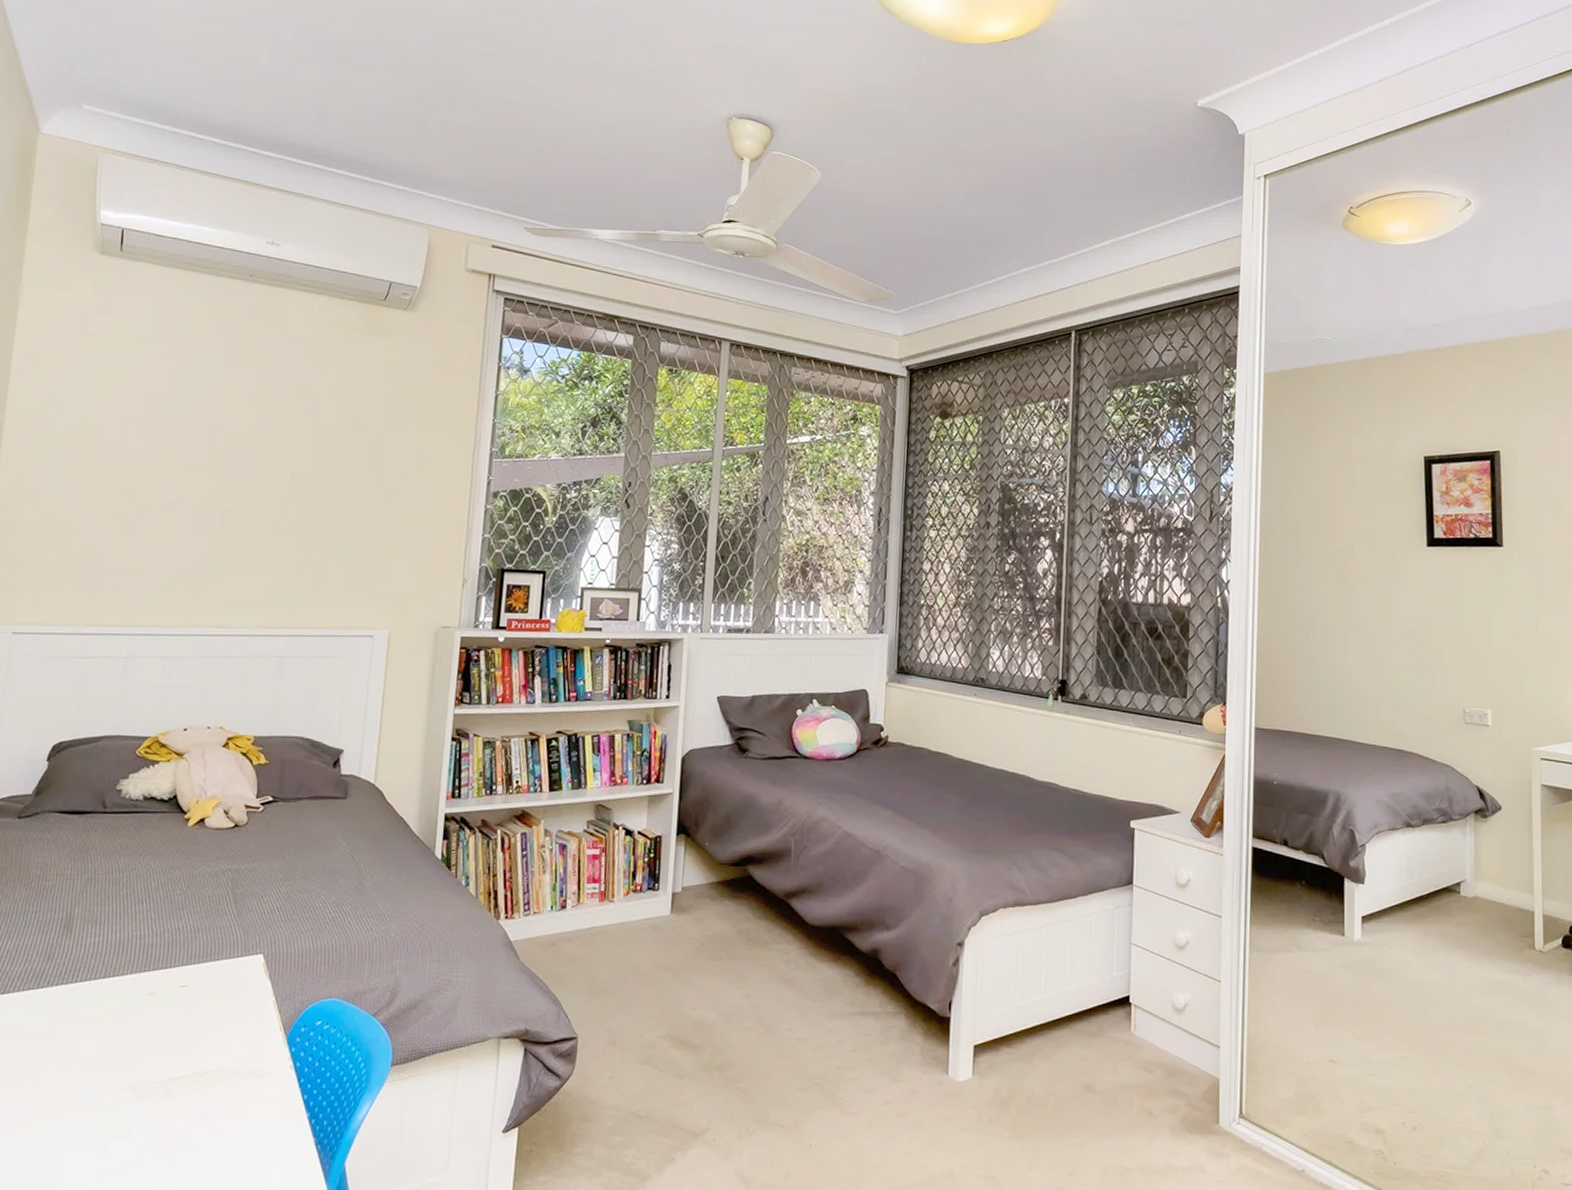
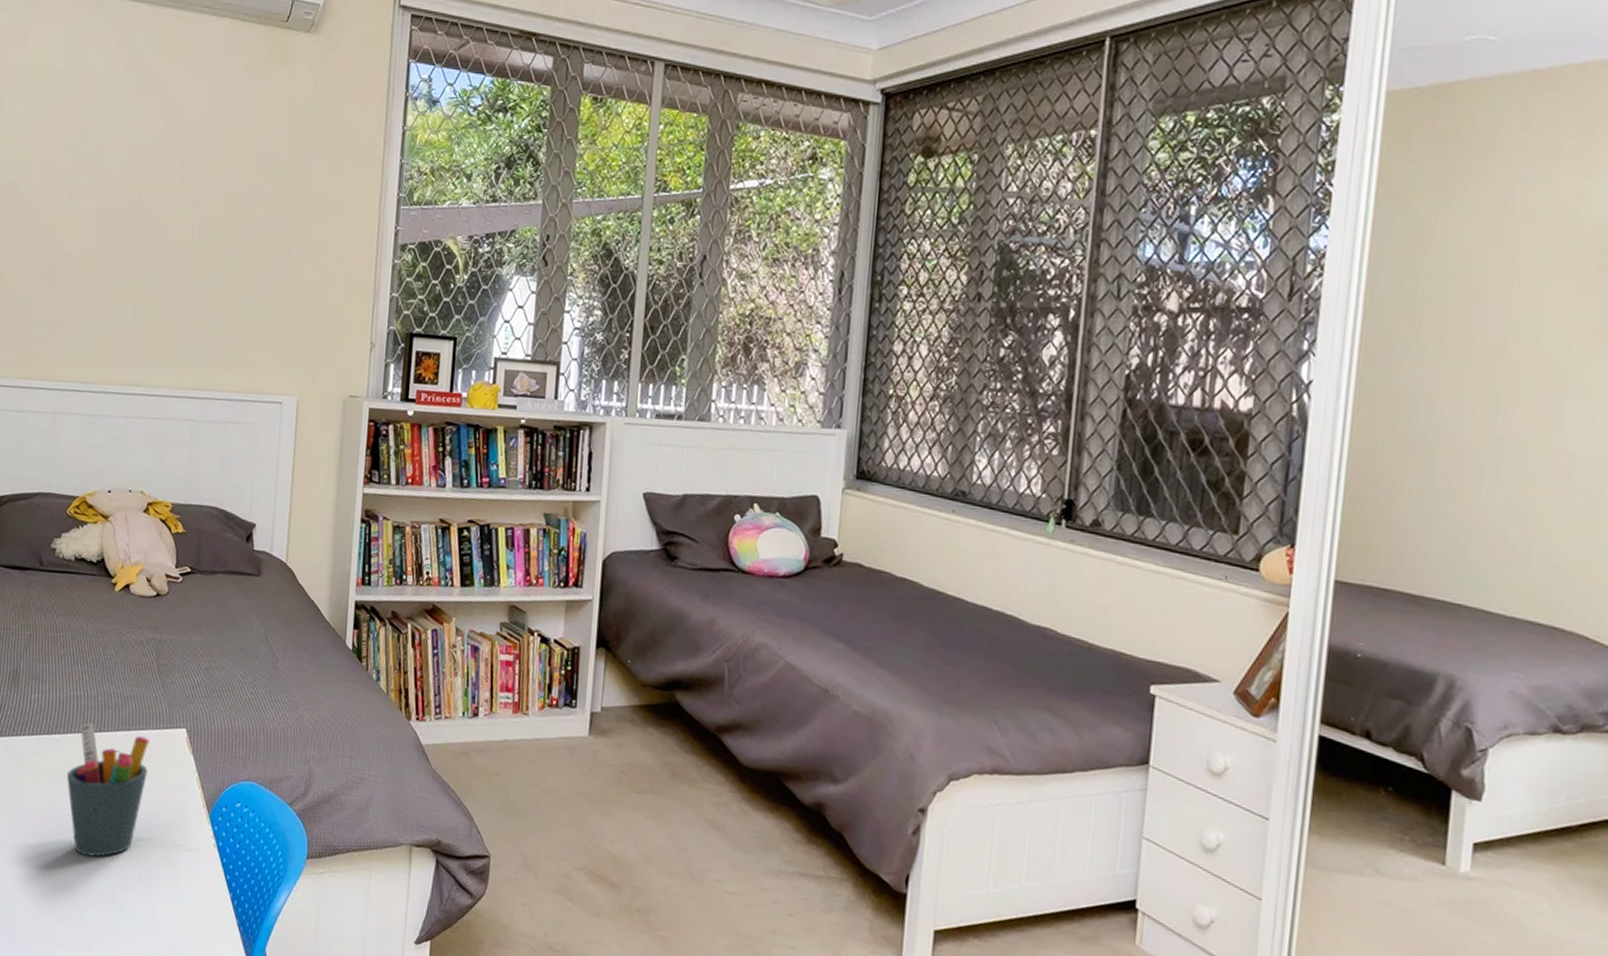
pen holder: none [124,960,222,1098] -> present [66,722,150,857]

